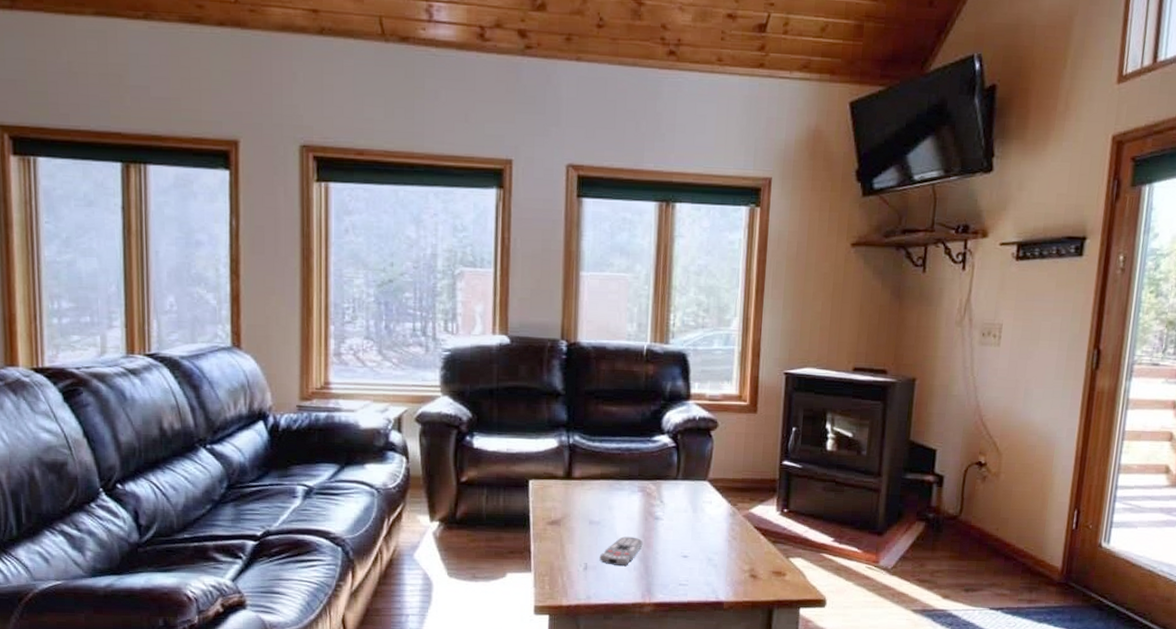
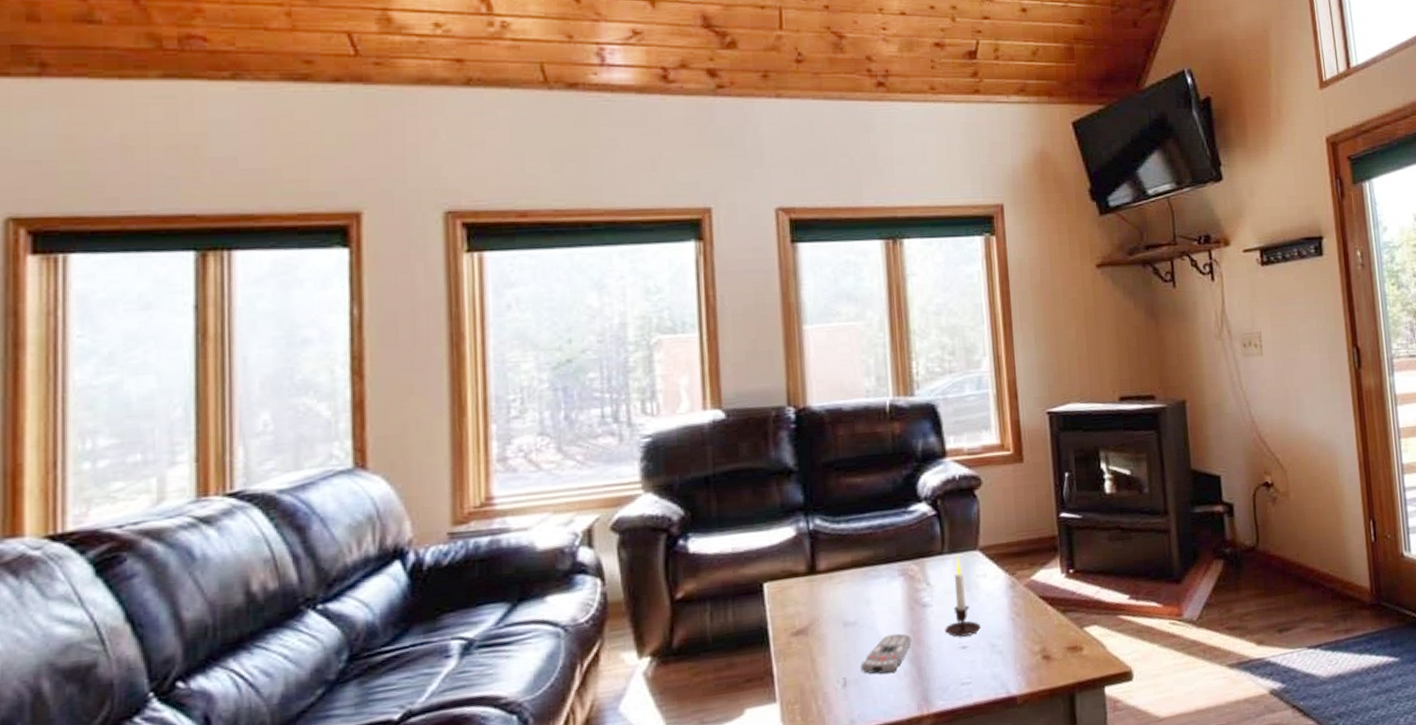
candle: none [671,483,701,548] -> present [945,556,981,637]

